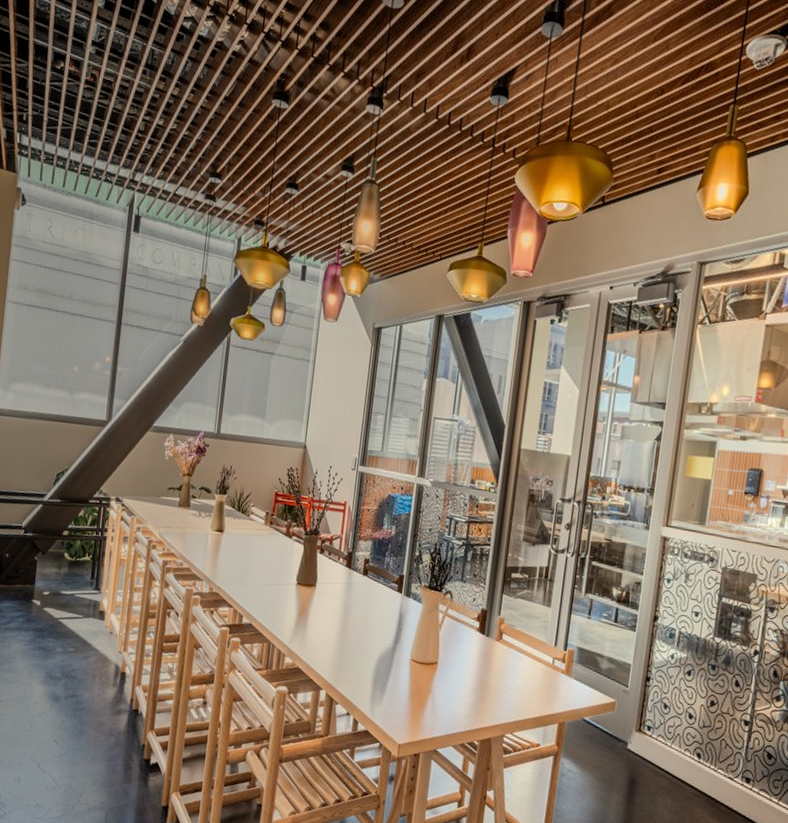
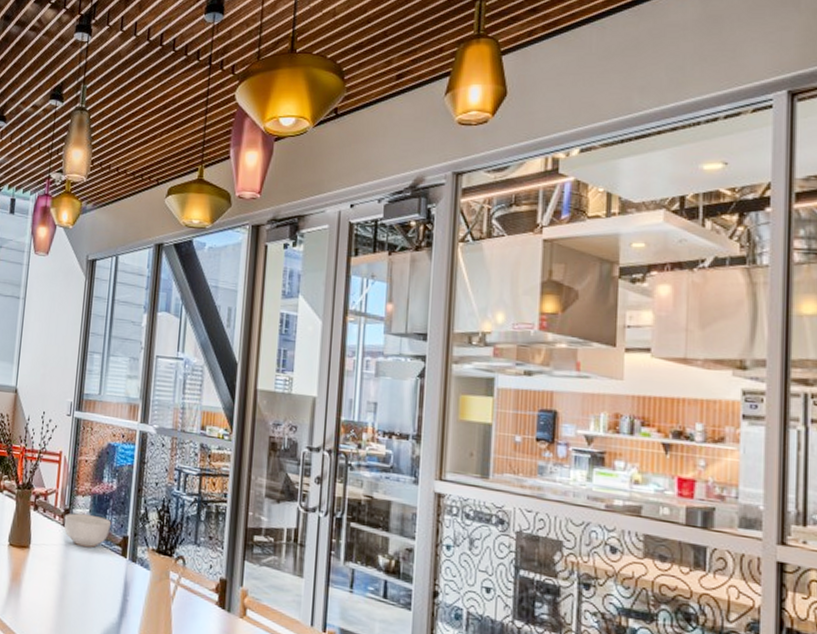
bowl: none [347,555,390,585] -> present [64,513,112,548]

